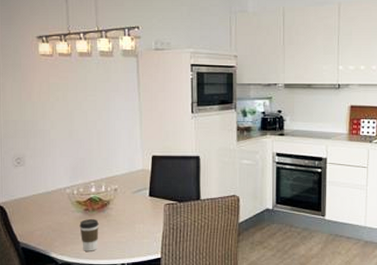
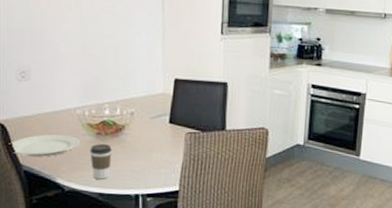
plate: none [8,213,70,234] -> present [9,134,80,157]

